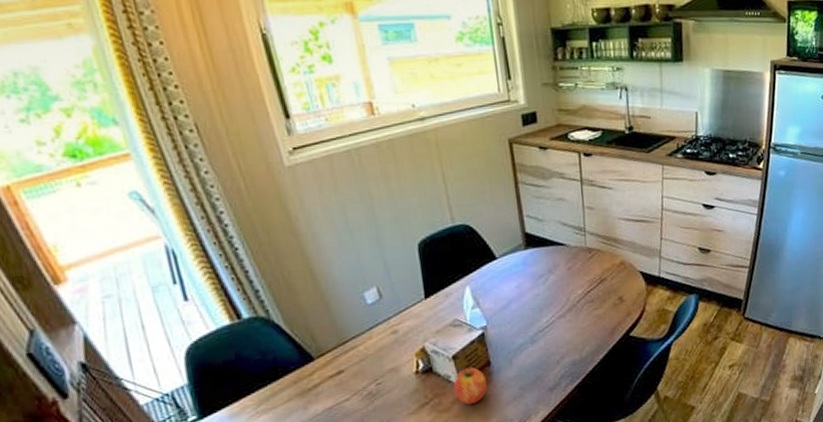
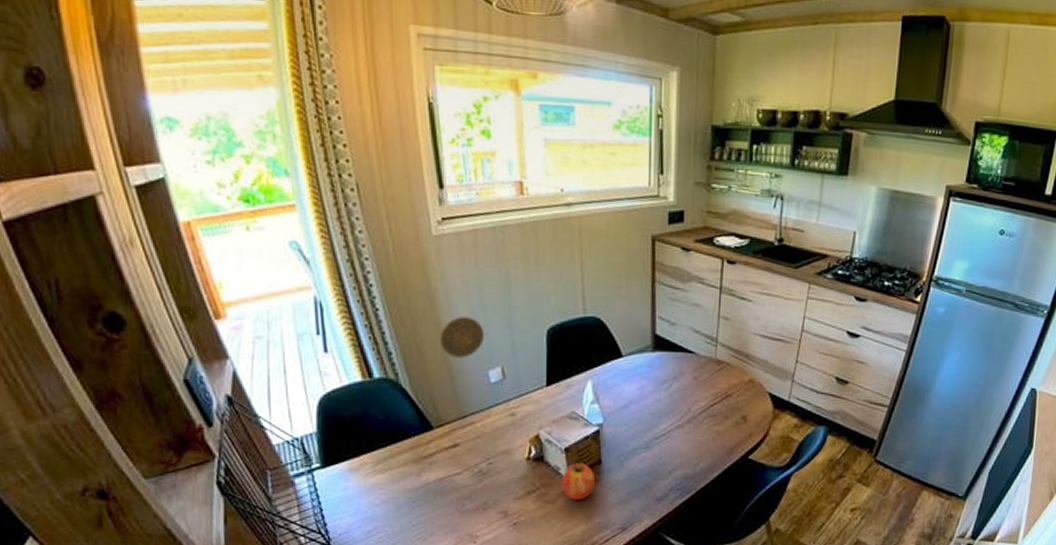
decorative plate: none [307,242,355,286] -> present [439,317,484,358]

